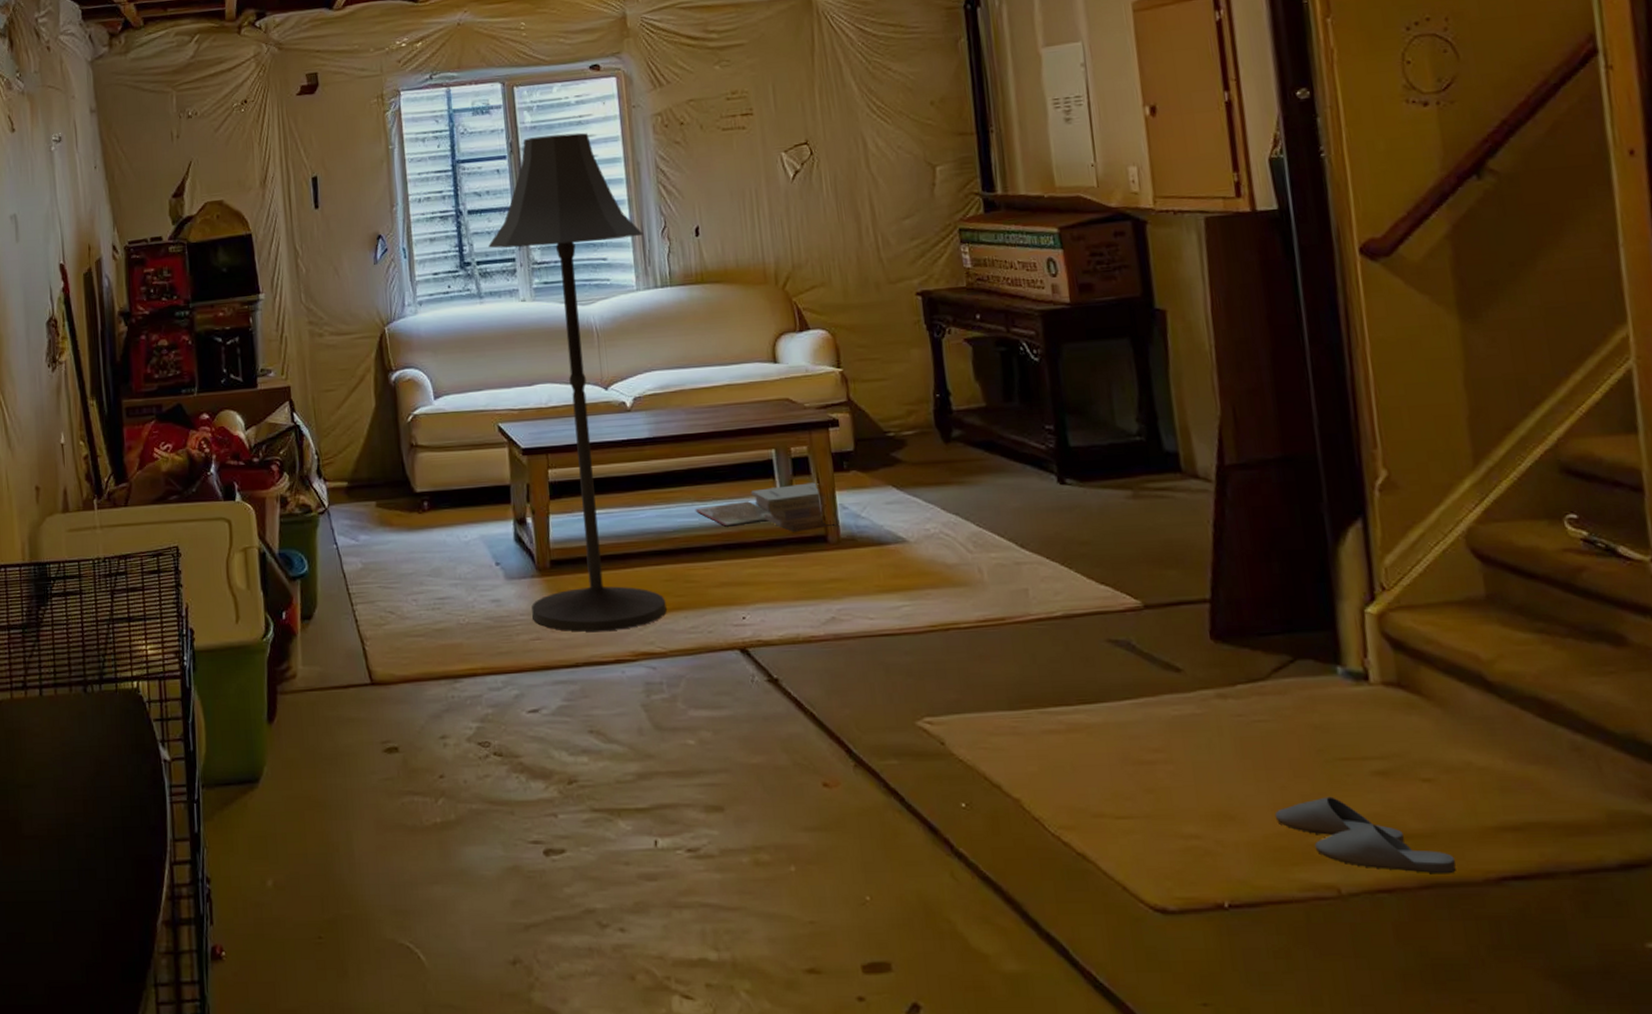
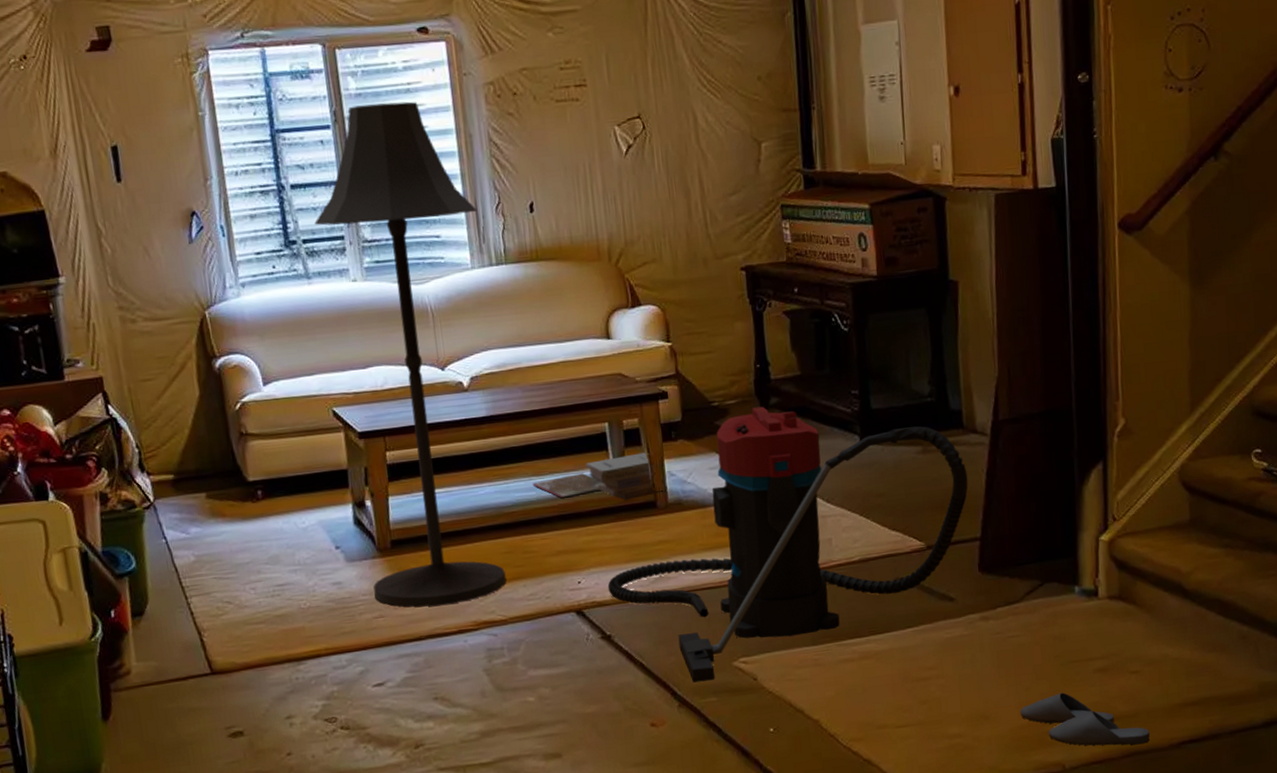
vacuum cleaner: none [774,439,1192,741] -> present [607,406,968,683]

